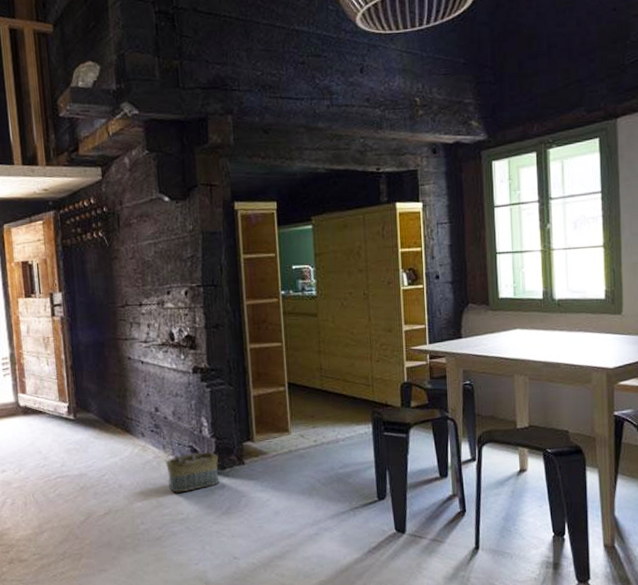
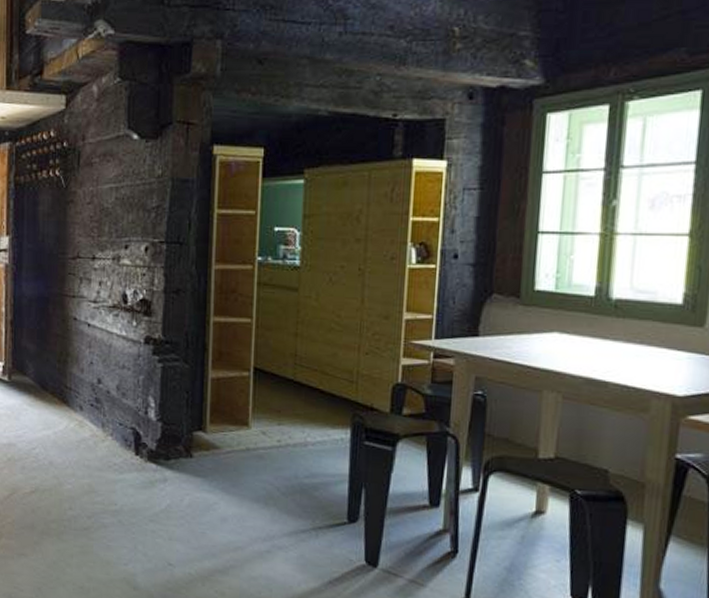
basket: present [166,422,220,493] -> none [103,400,164,480]

